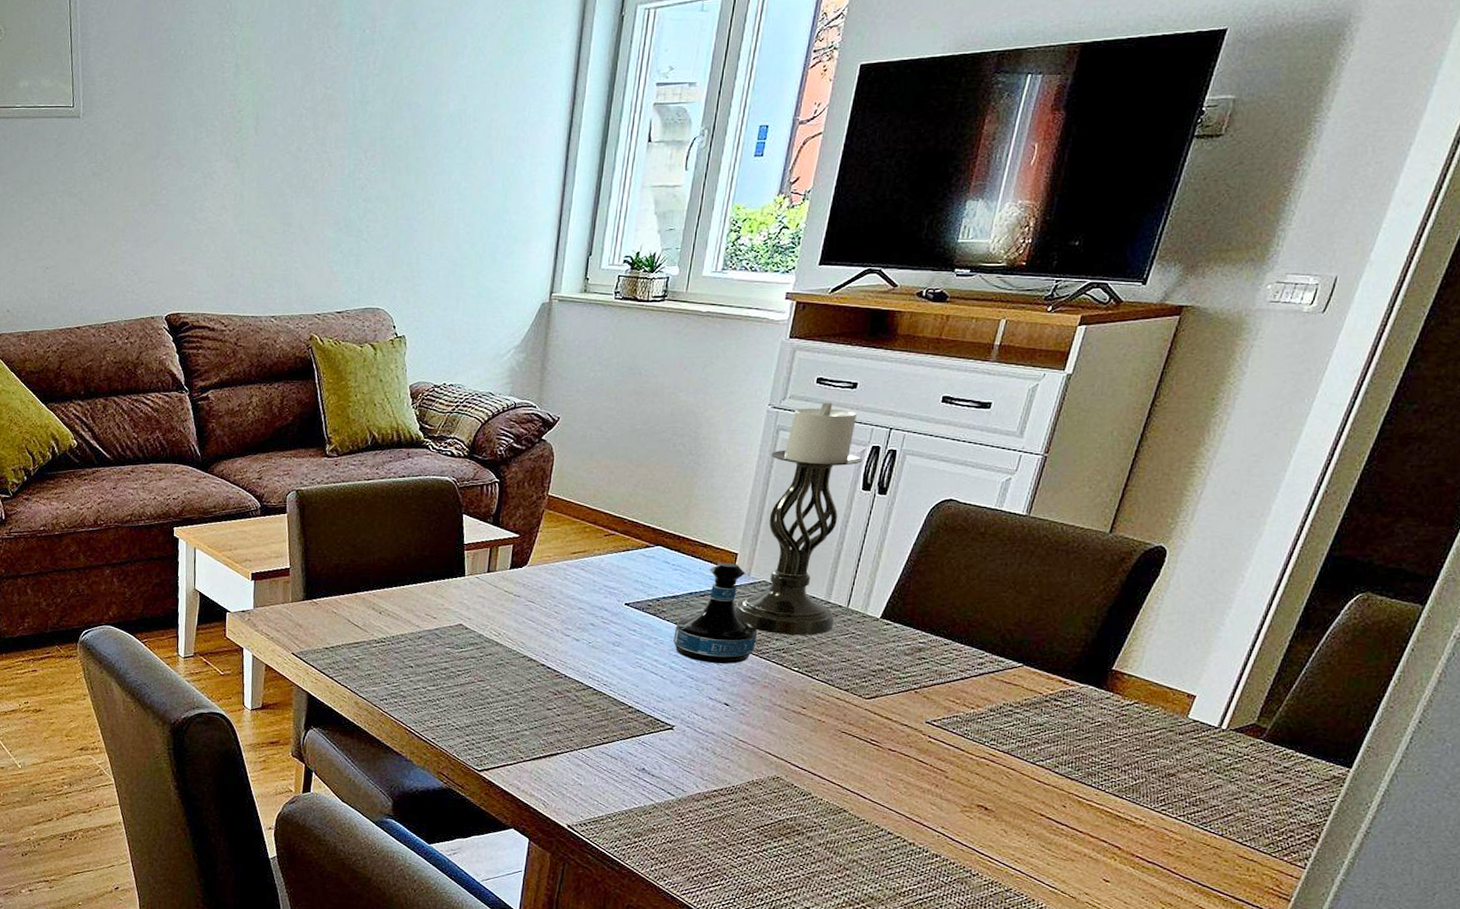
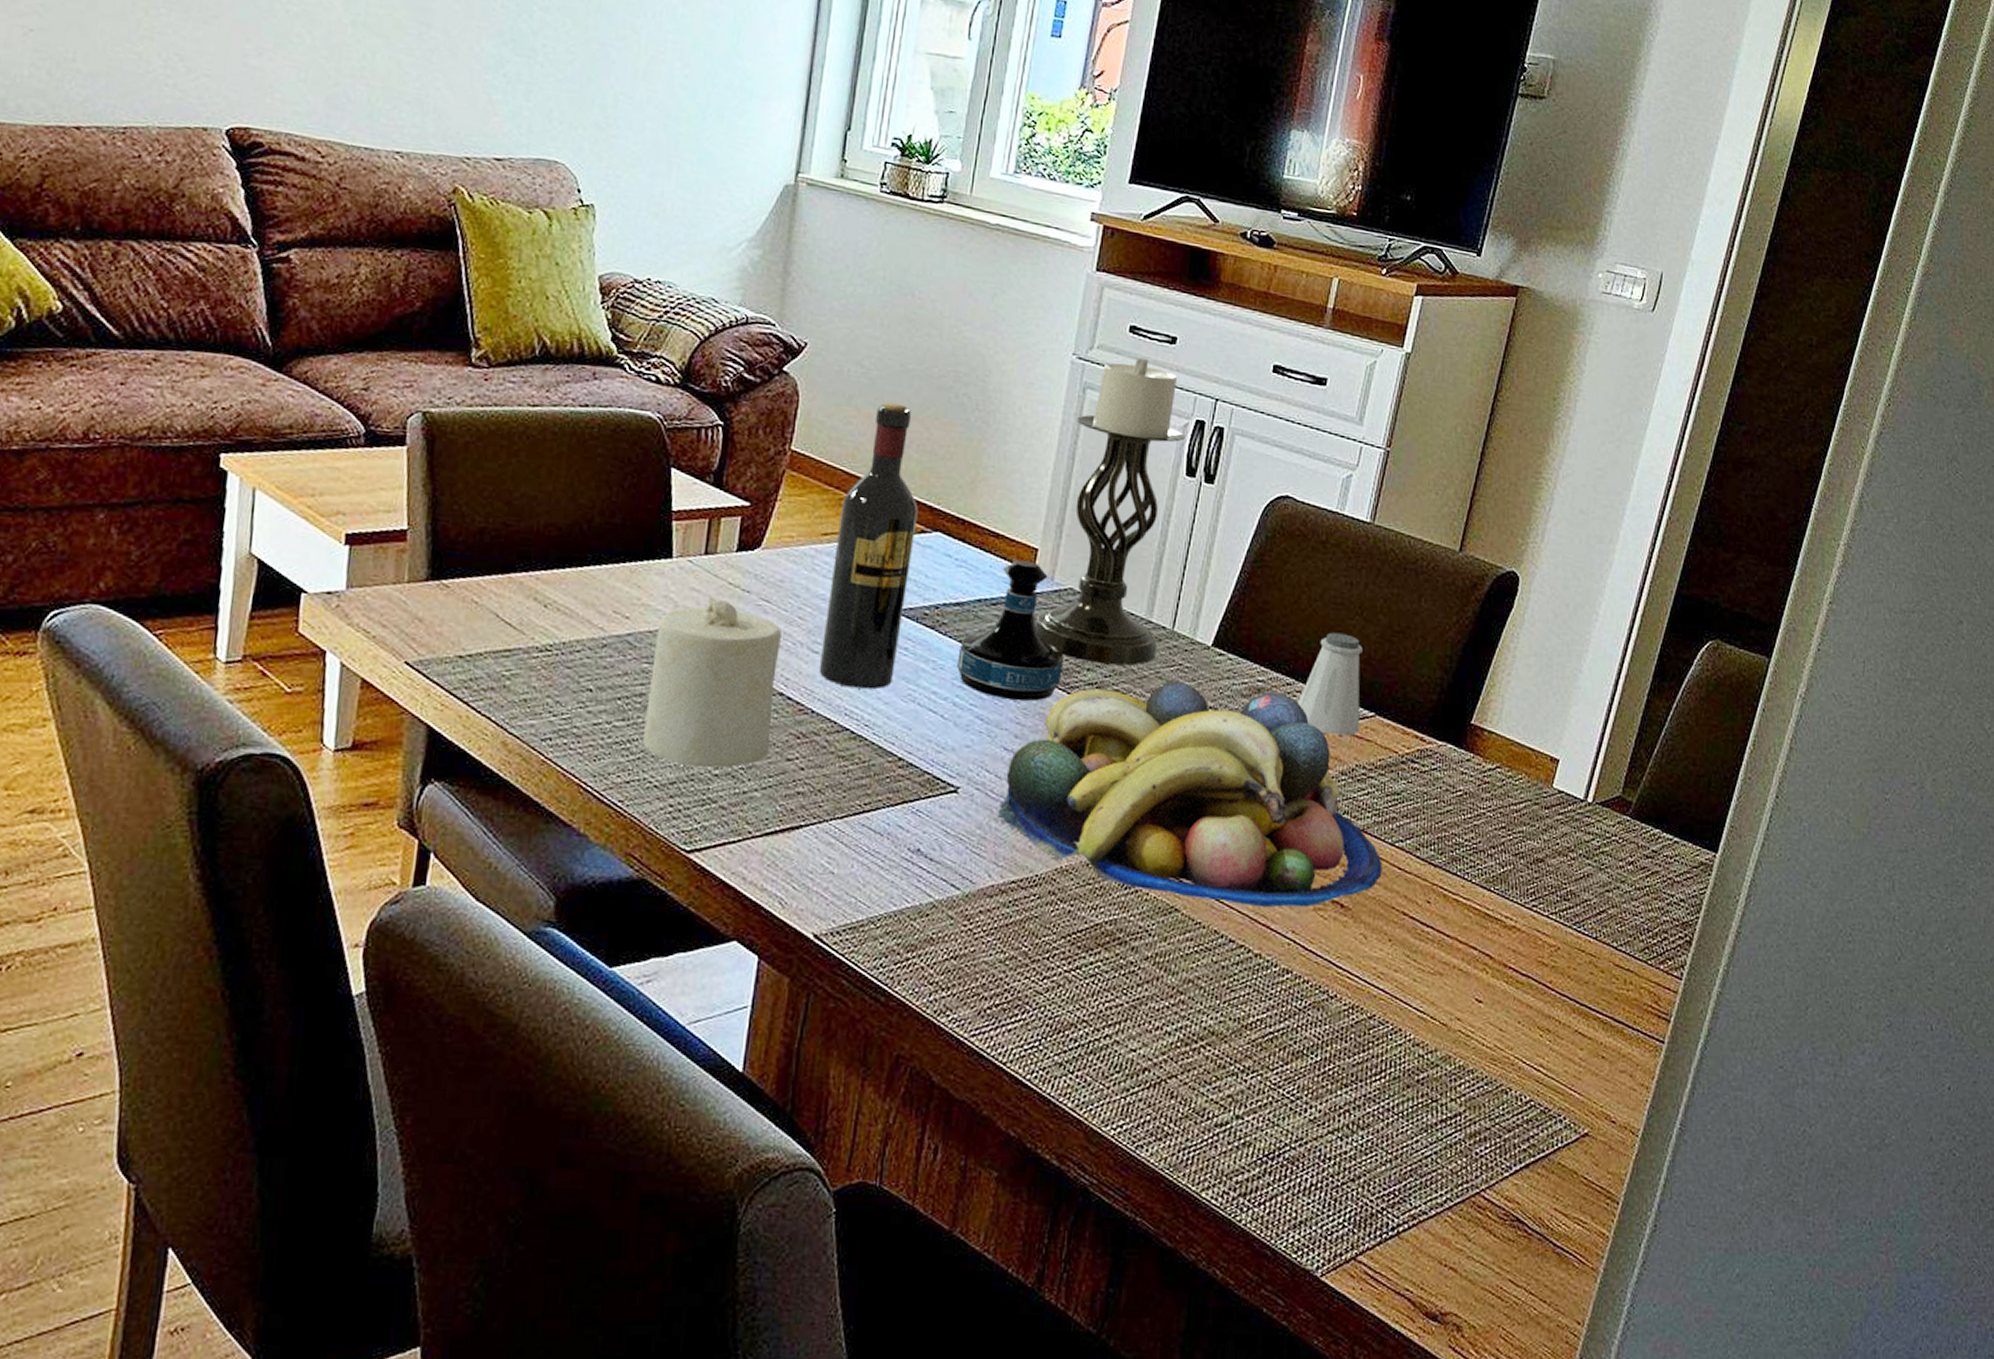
candle: none [447,601,543,716] -> present [643,596,781,769]
wine bottle: none [570,455,644,660] -> present [818,402,918,690]
fruit bowl: none [703,645,1024,810] -> present [997,681,1383,908]
saltshaker: none [954,603,1014,682] -> present [1298,632,1363,736]

